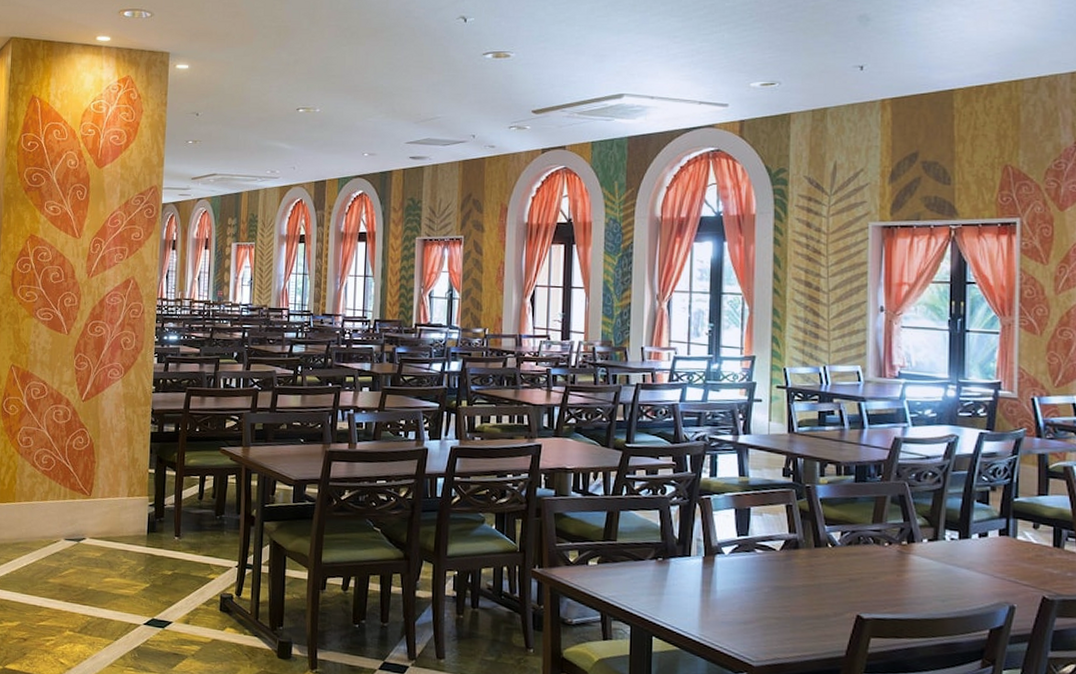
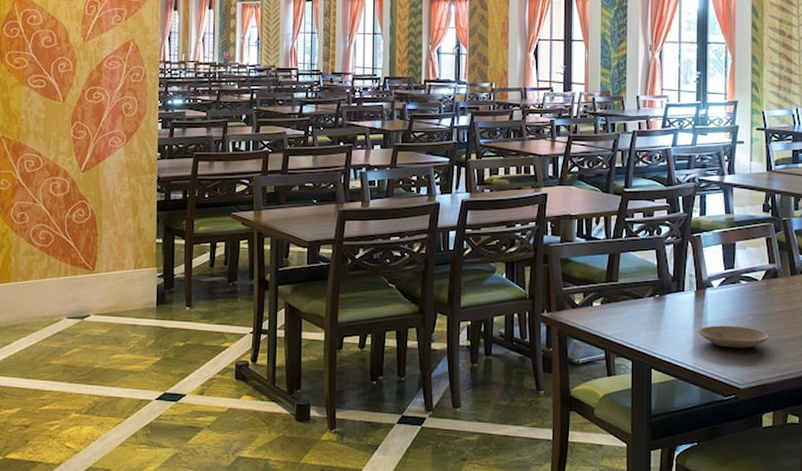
plate: none [706,595,789,623] -> present [699,325,770,348]

